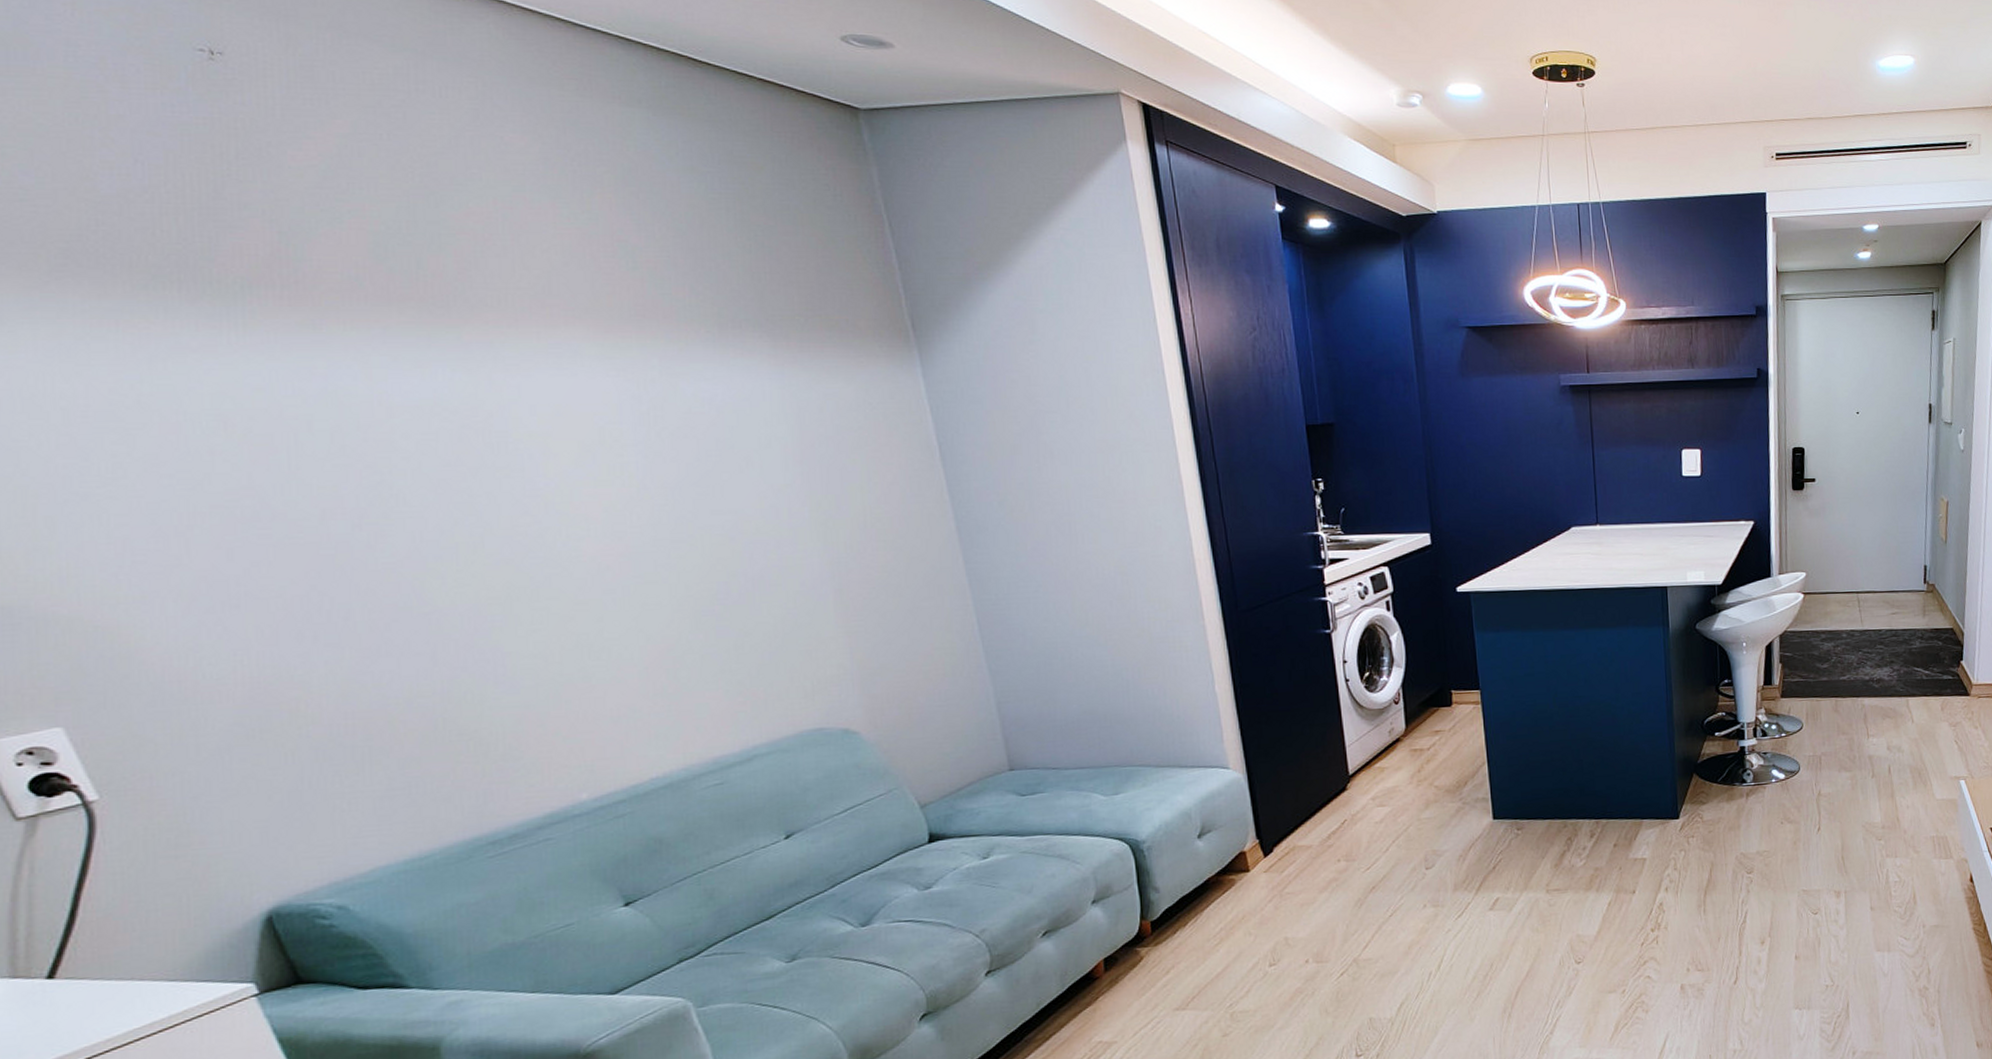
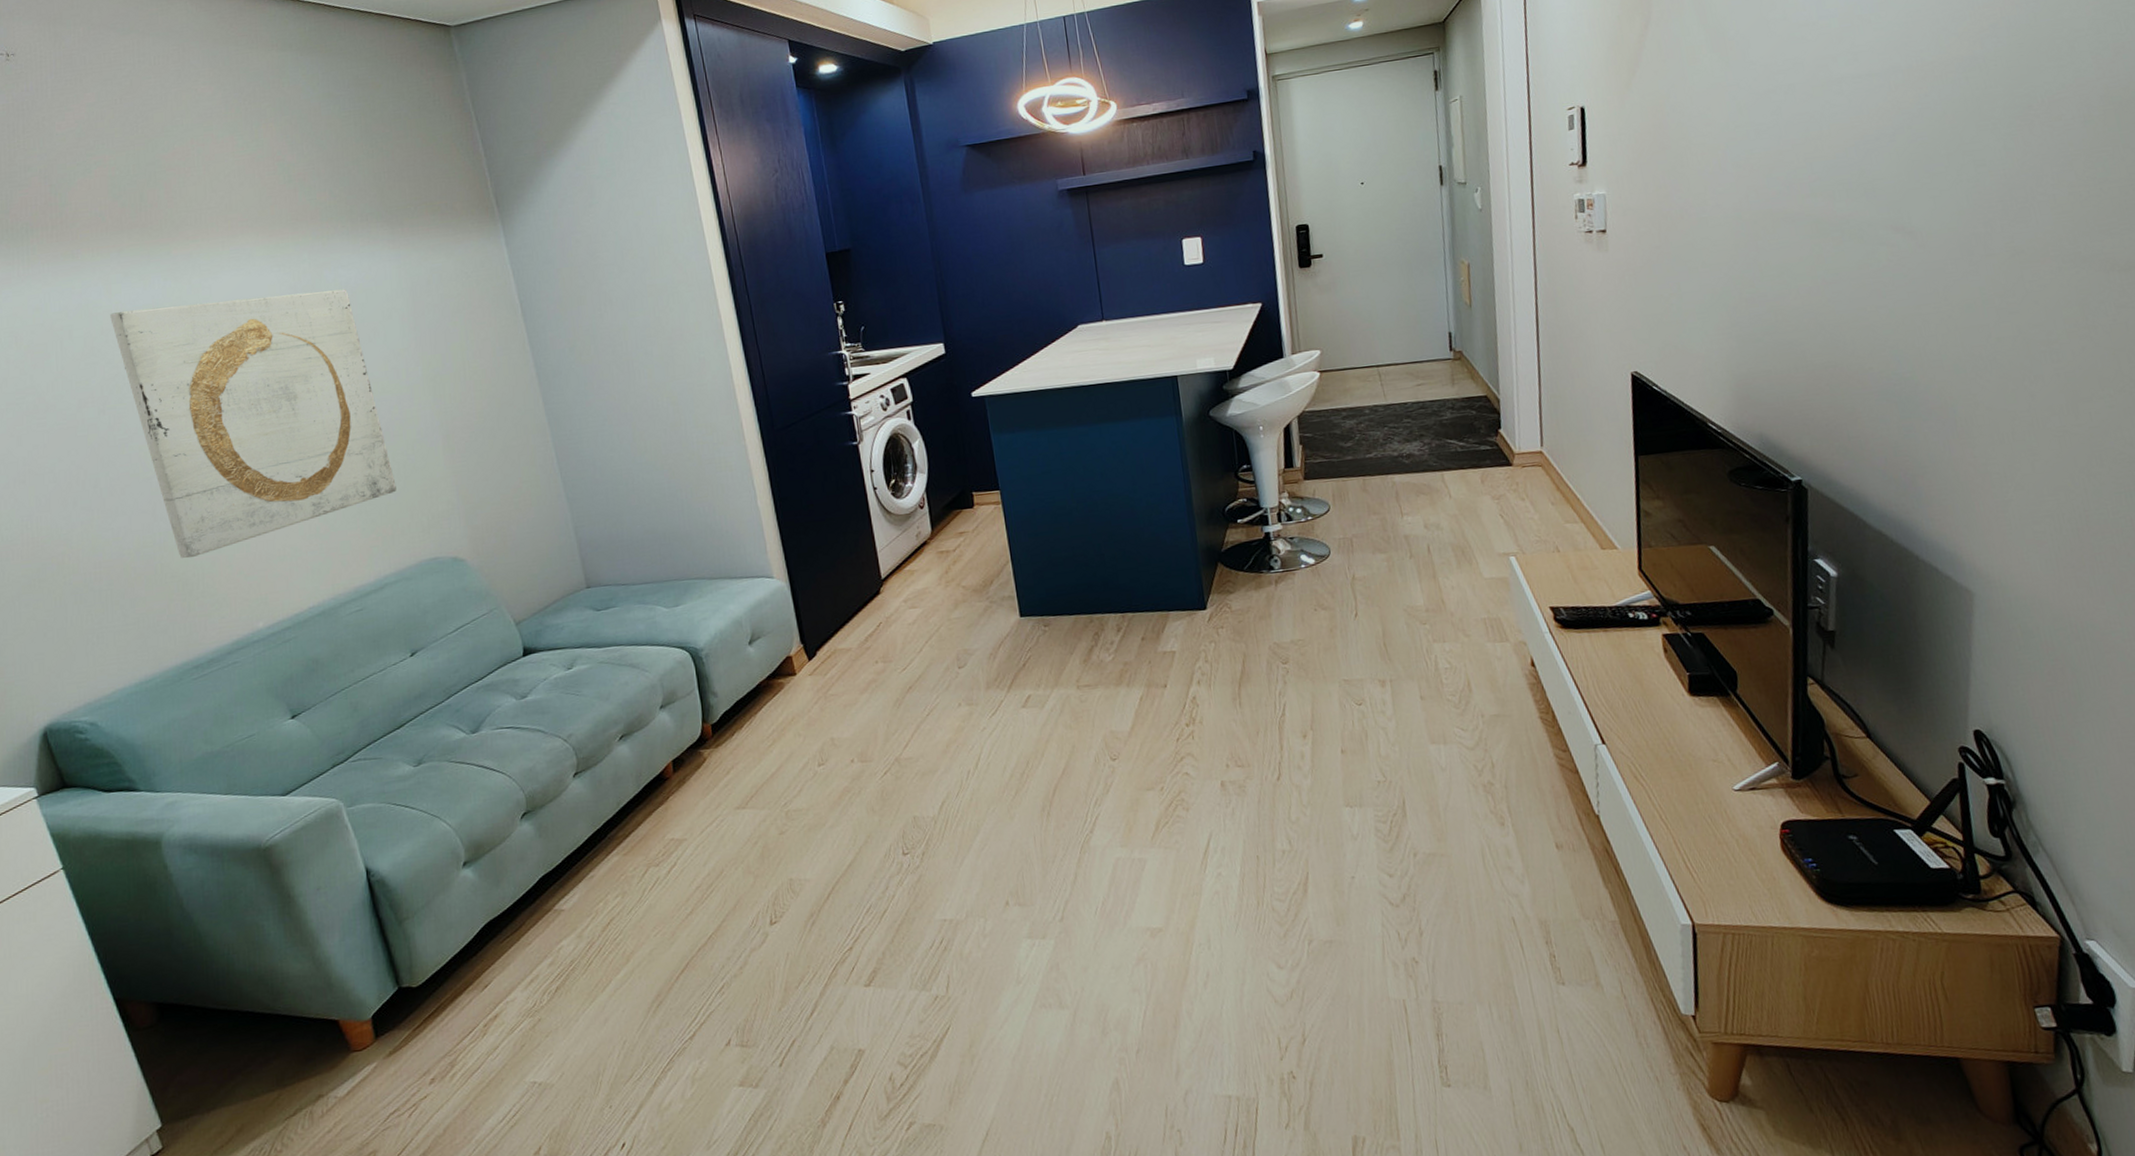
wall art: none [370,403,772,714] -> present [110,289,396,559]

